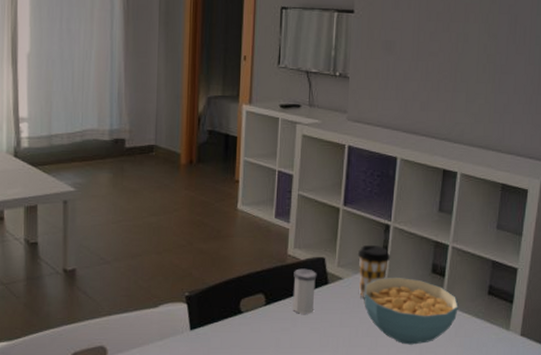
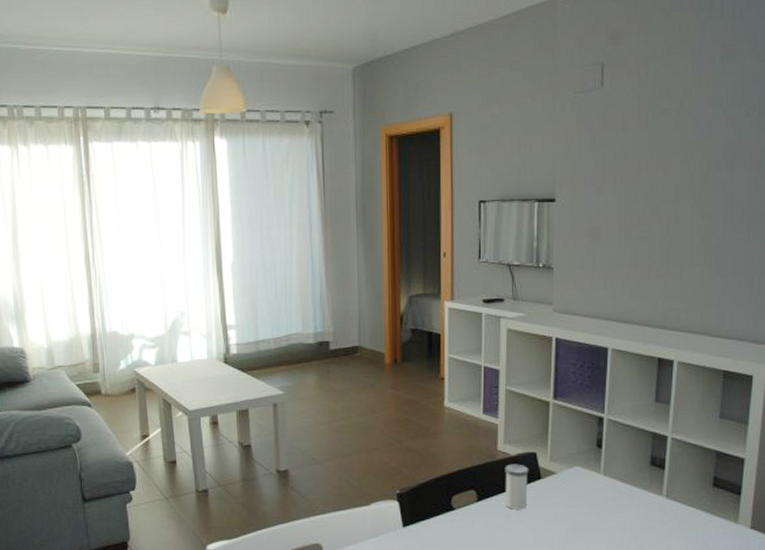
coffee cup: present [357,244,391,298] -> none [570,438,606,493]
cereal bowl: present [364,277,459,345] -> none [579,470,681,539]

